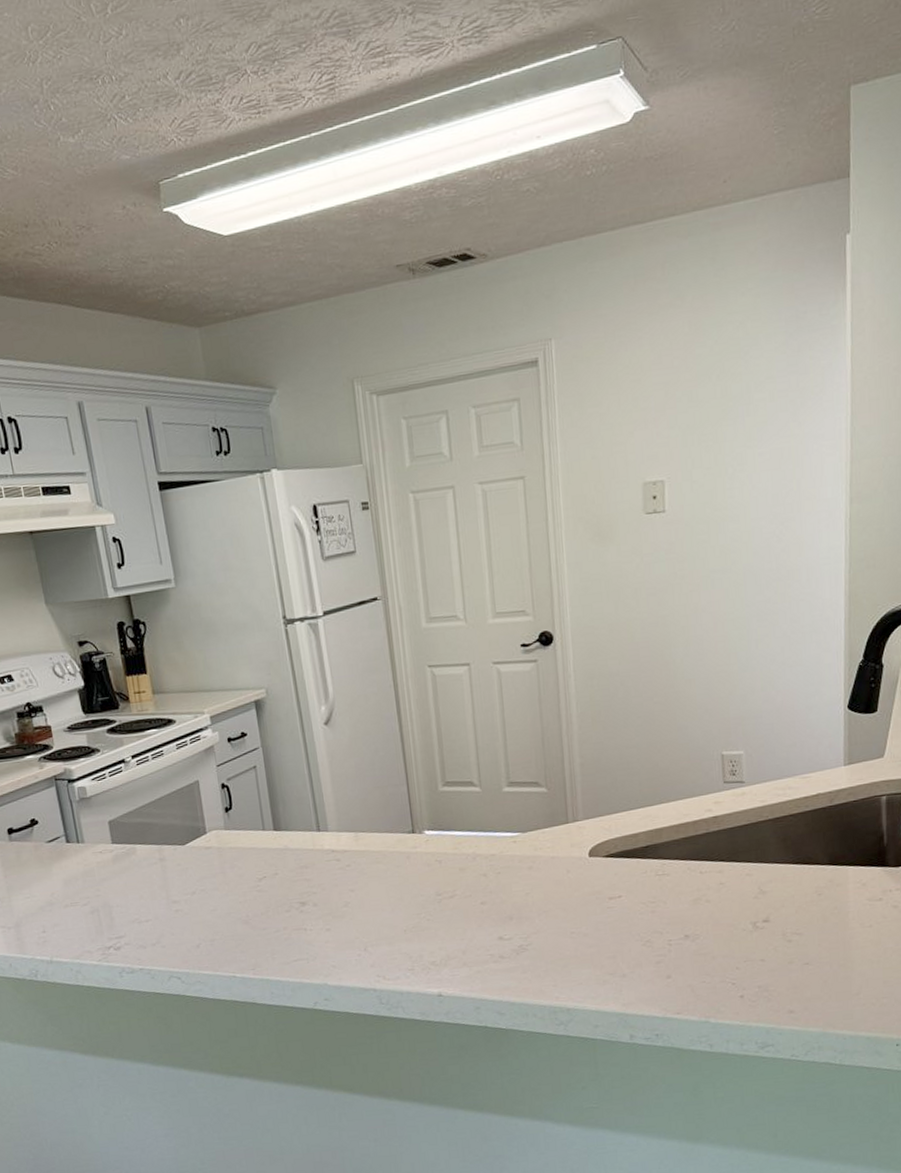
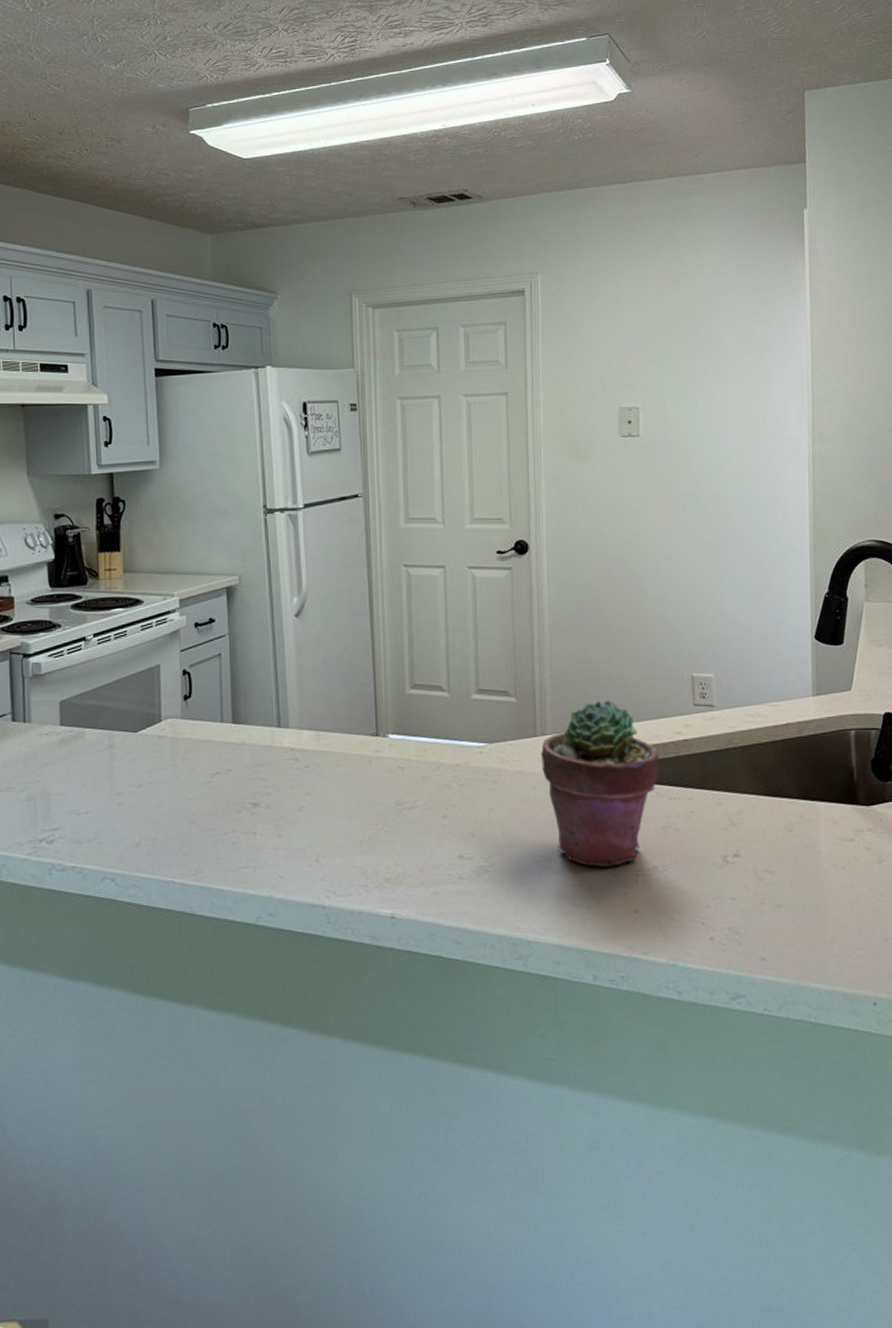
potted succulent: none [572,783,690,940] -> present [540,699,660,867]

